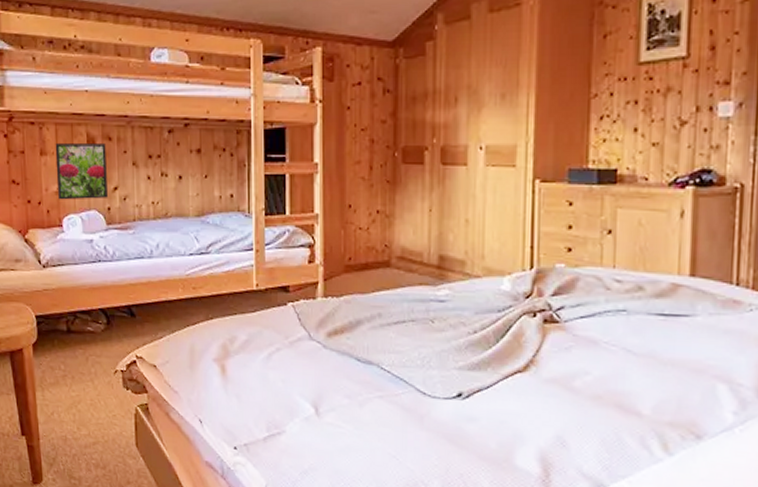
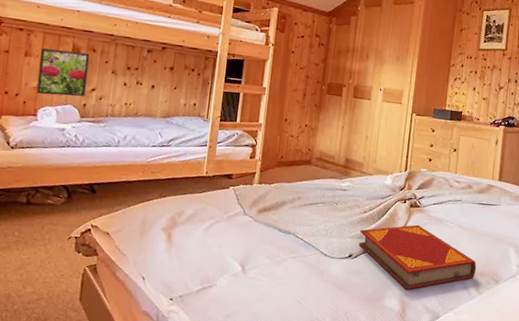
hardback book: none [469,348,661,446] -> present [359,224,477,290]

